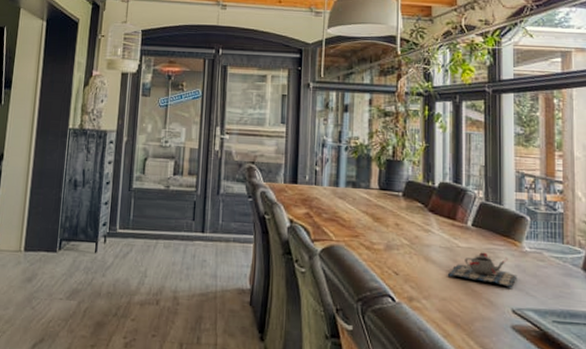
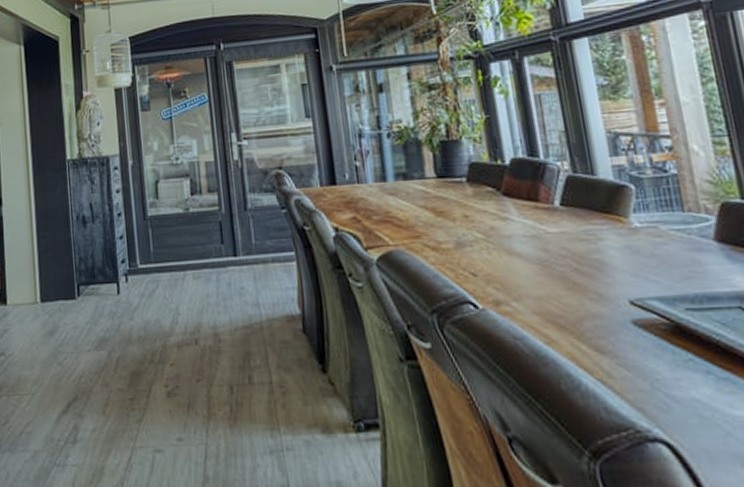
teapot: present [447,252,518,288] -> none [538,235,630,275]

